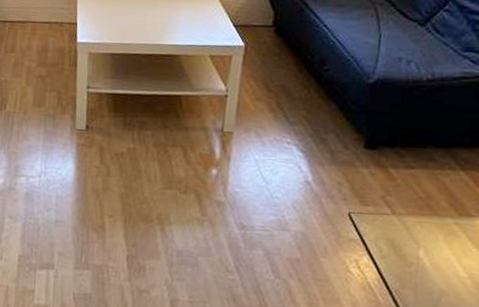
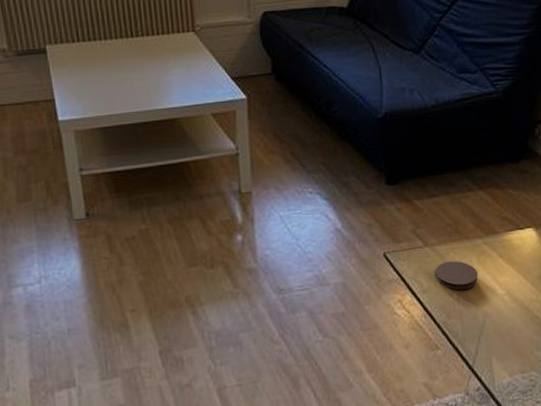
coaster: none [398,233,442,264] -> present [436,261,478,290]

